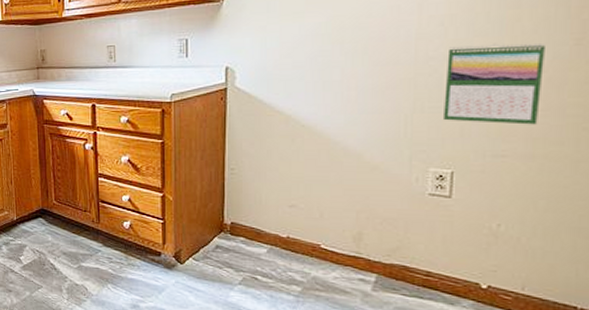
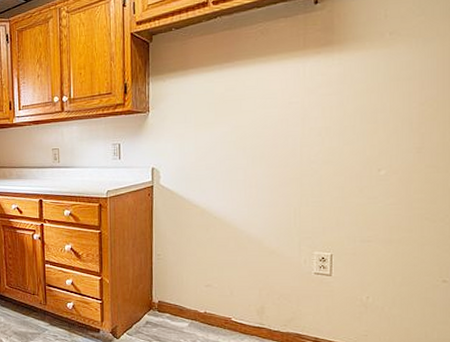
calendar: present [444,43,545,125] -> none [323,151,395,216]

